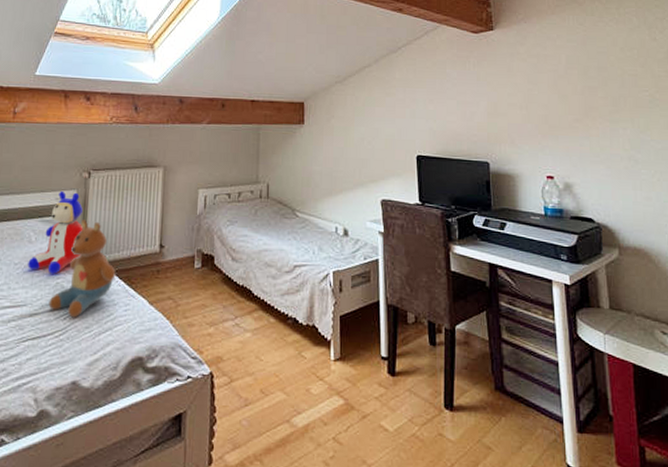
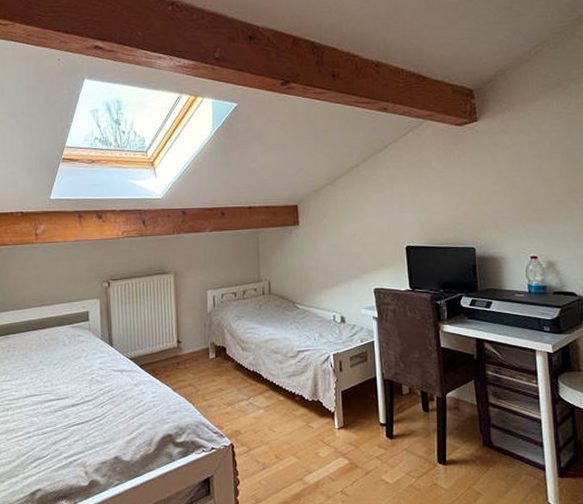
stuffed animal: present [28,190,84,274] -> none [65,300,110,371]
stuffed toy: present [48,219,116,318] -> none [87,323,142,406]

